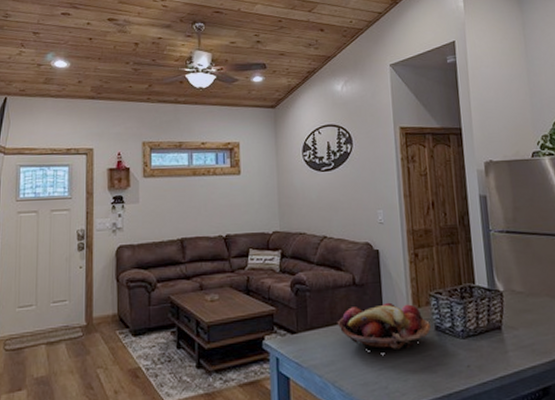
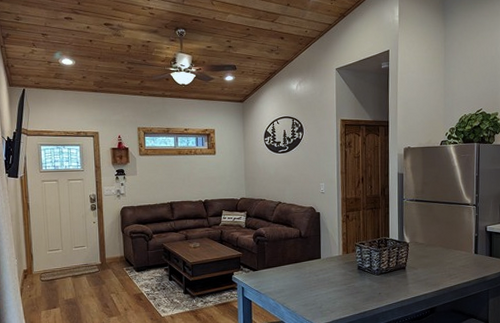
fruit basket: present [337,302,431,349] -> none [287,250,355,282]

